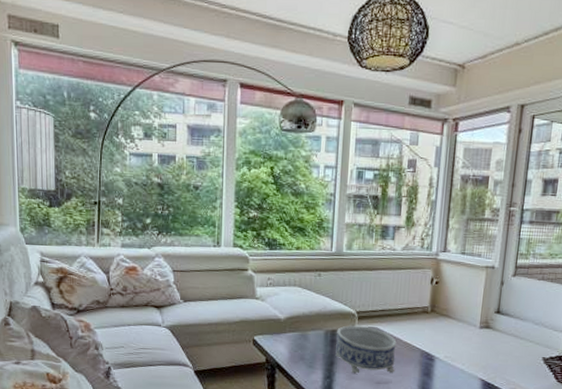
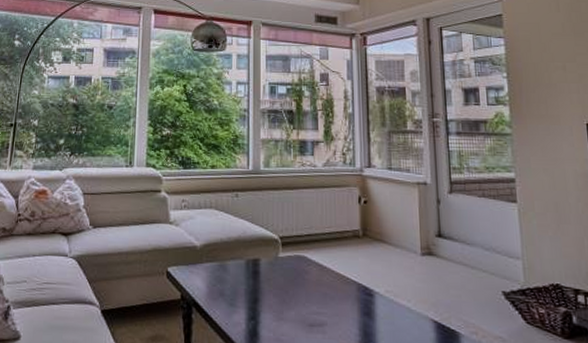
decorative bowl: present [335,325,397,374] -> none [259,253,329,314]

